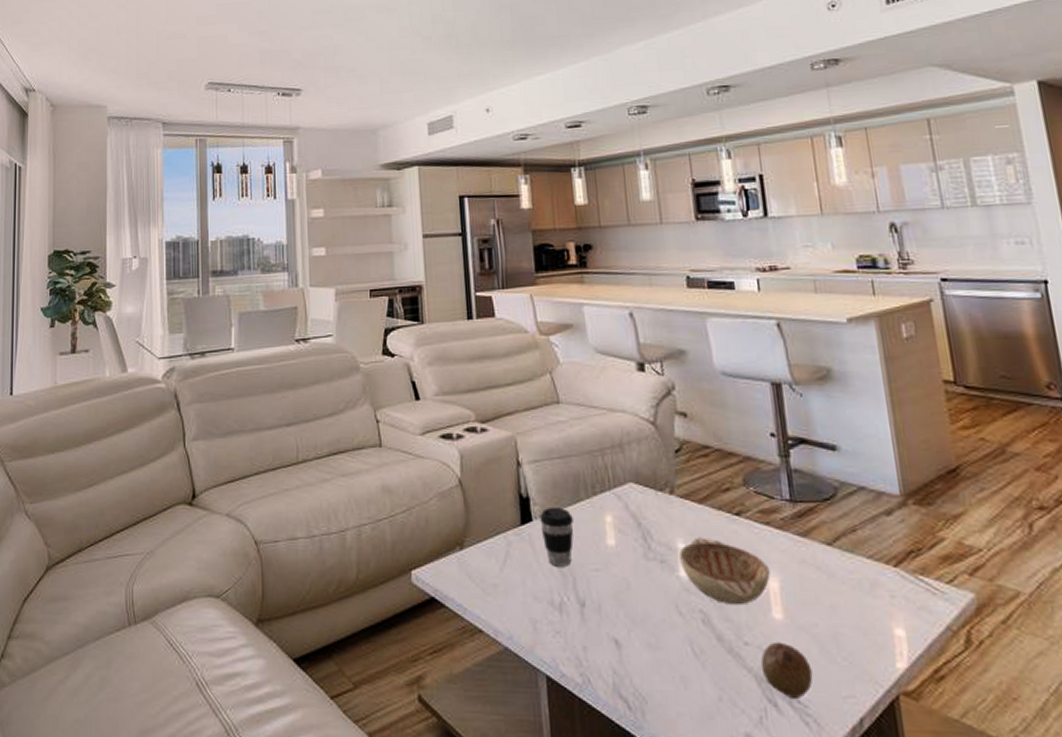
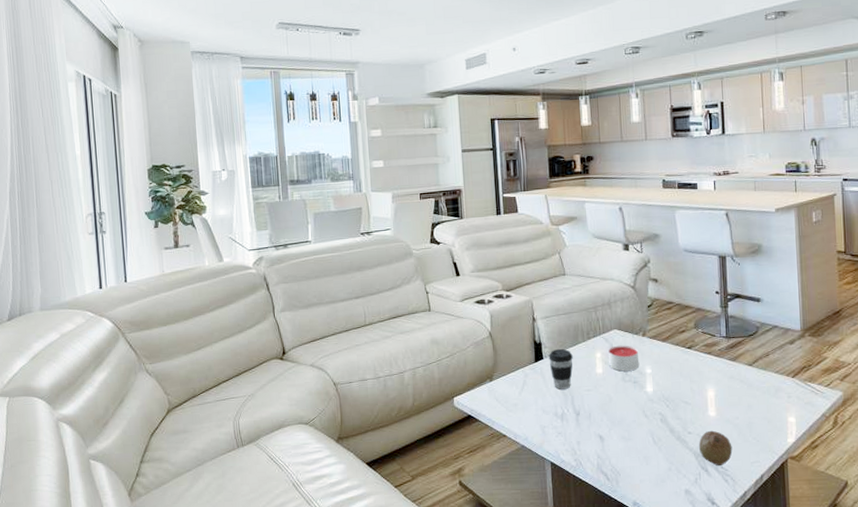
candle: none [622,506,668,545] -> present [608,345,640,372]
decorative bowl: present [679,538,771,606] -> none [647,365,709,409]

